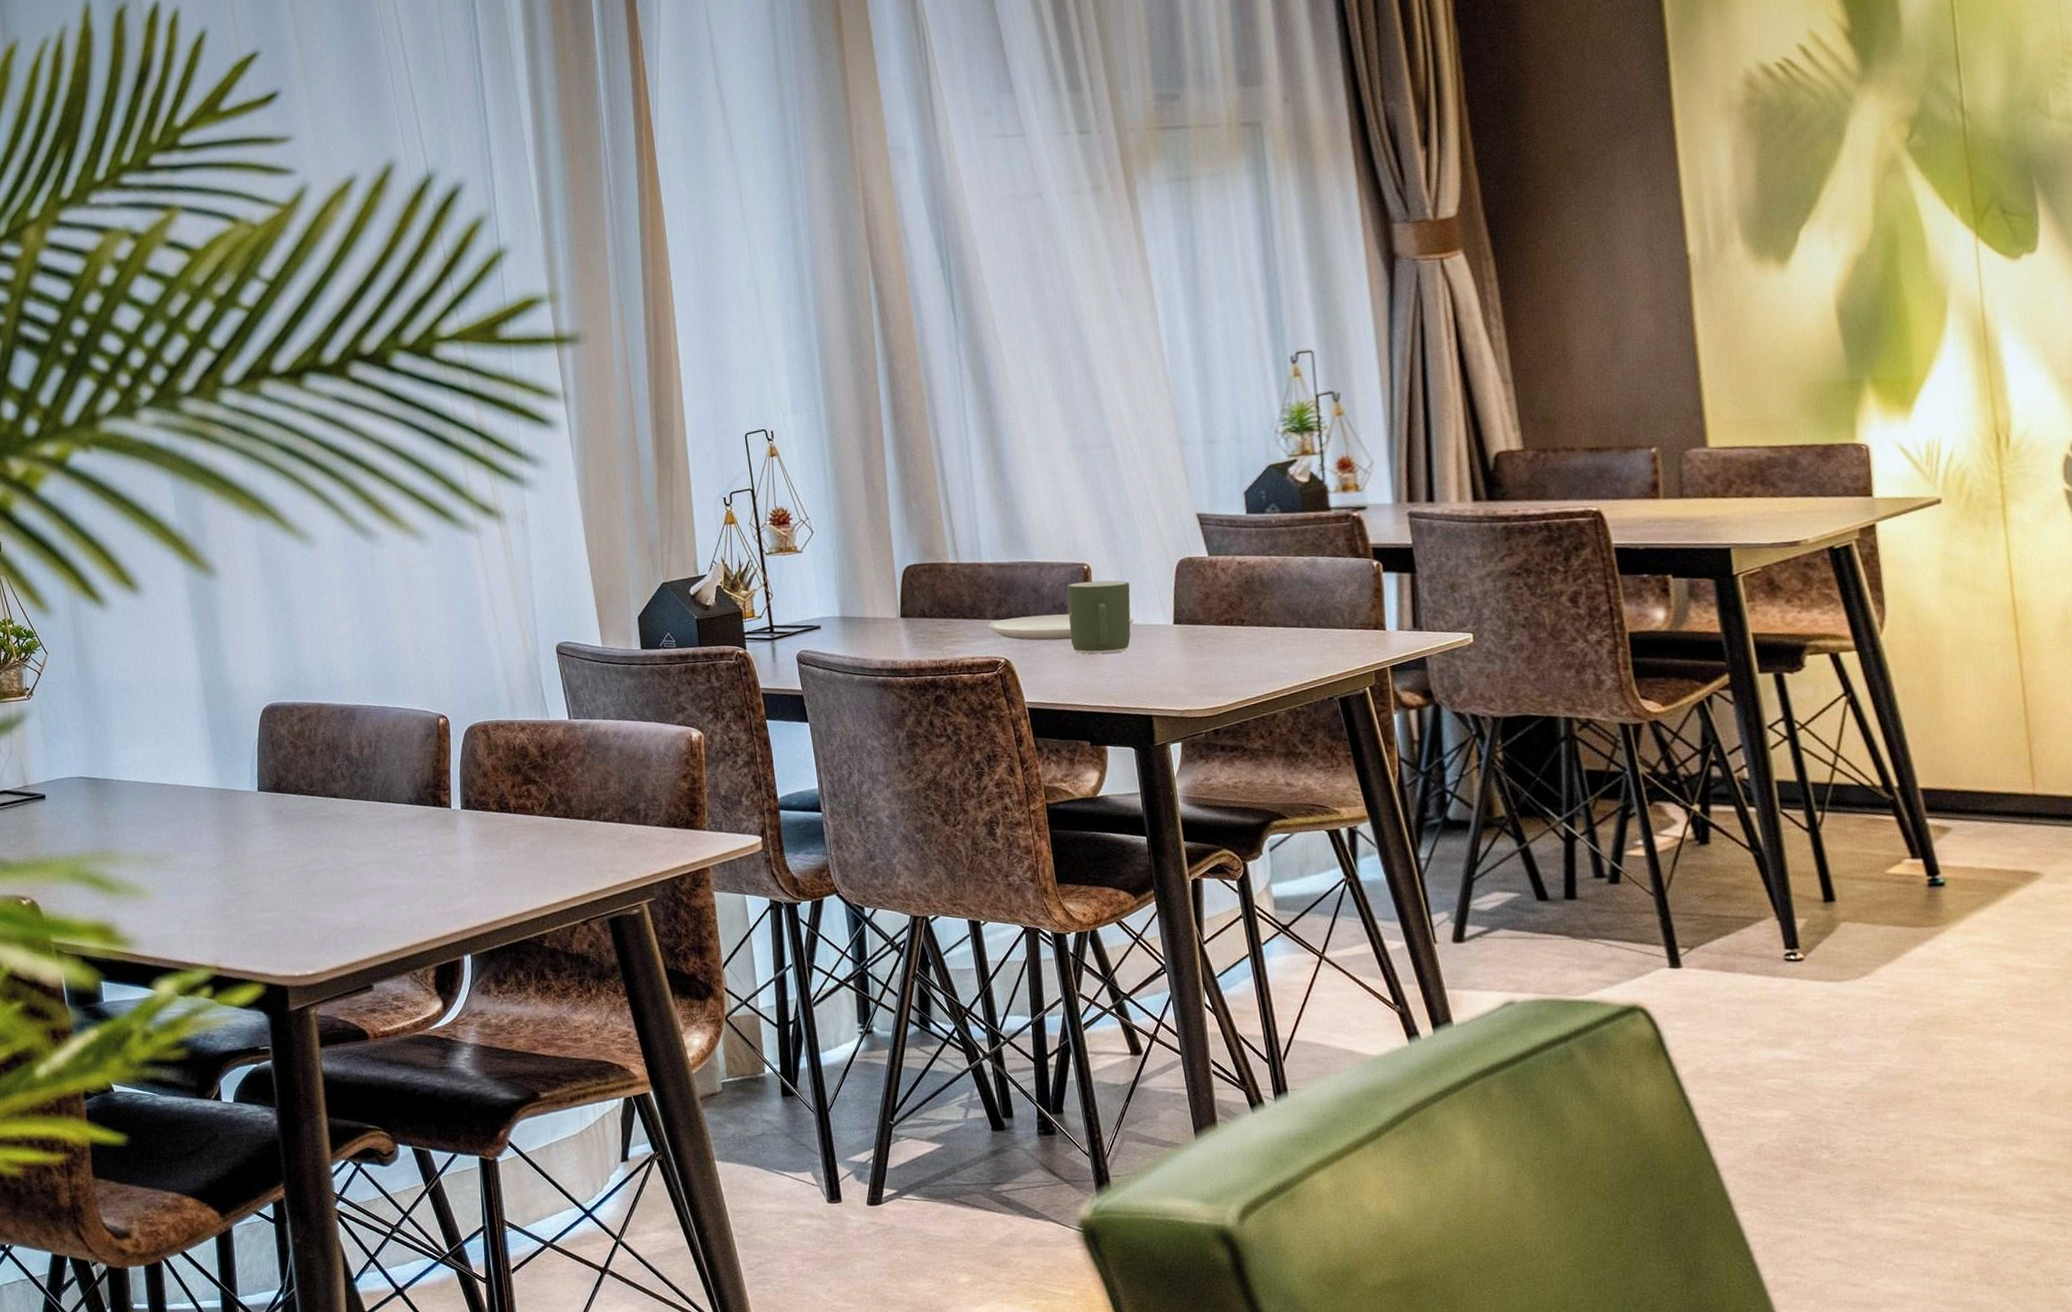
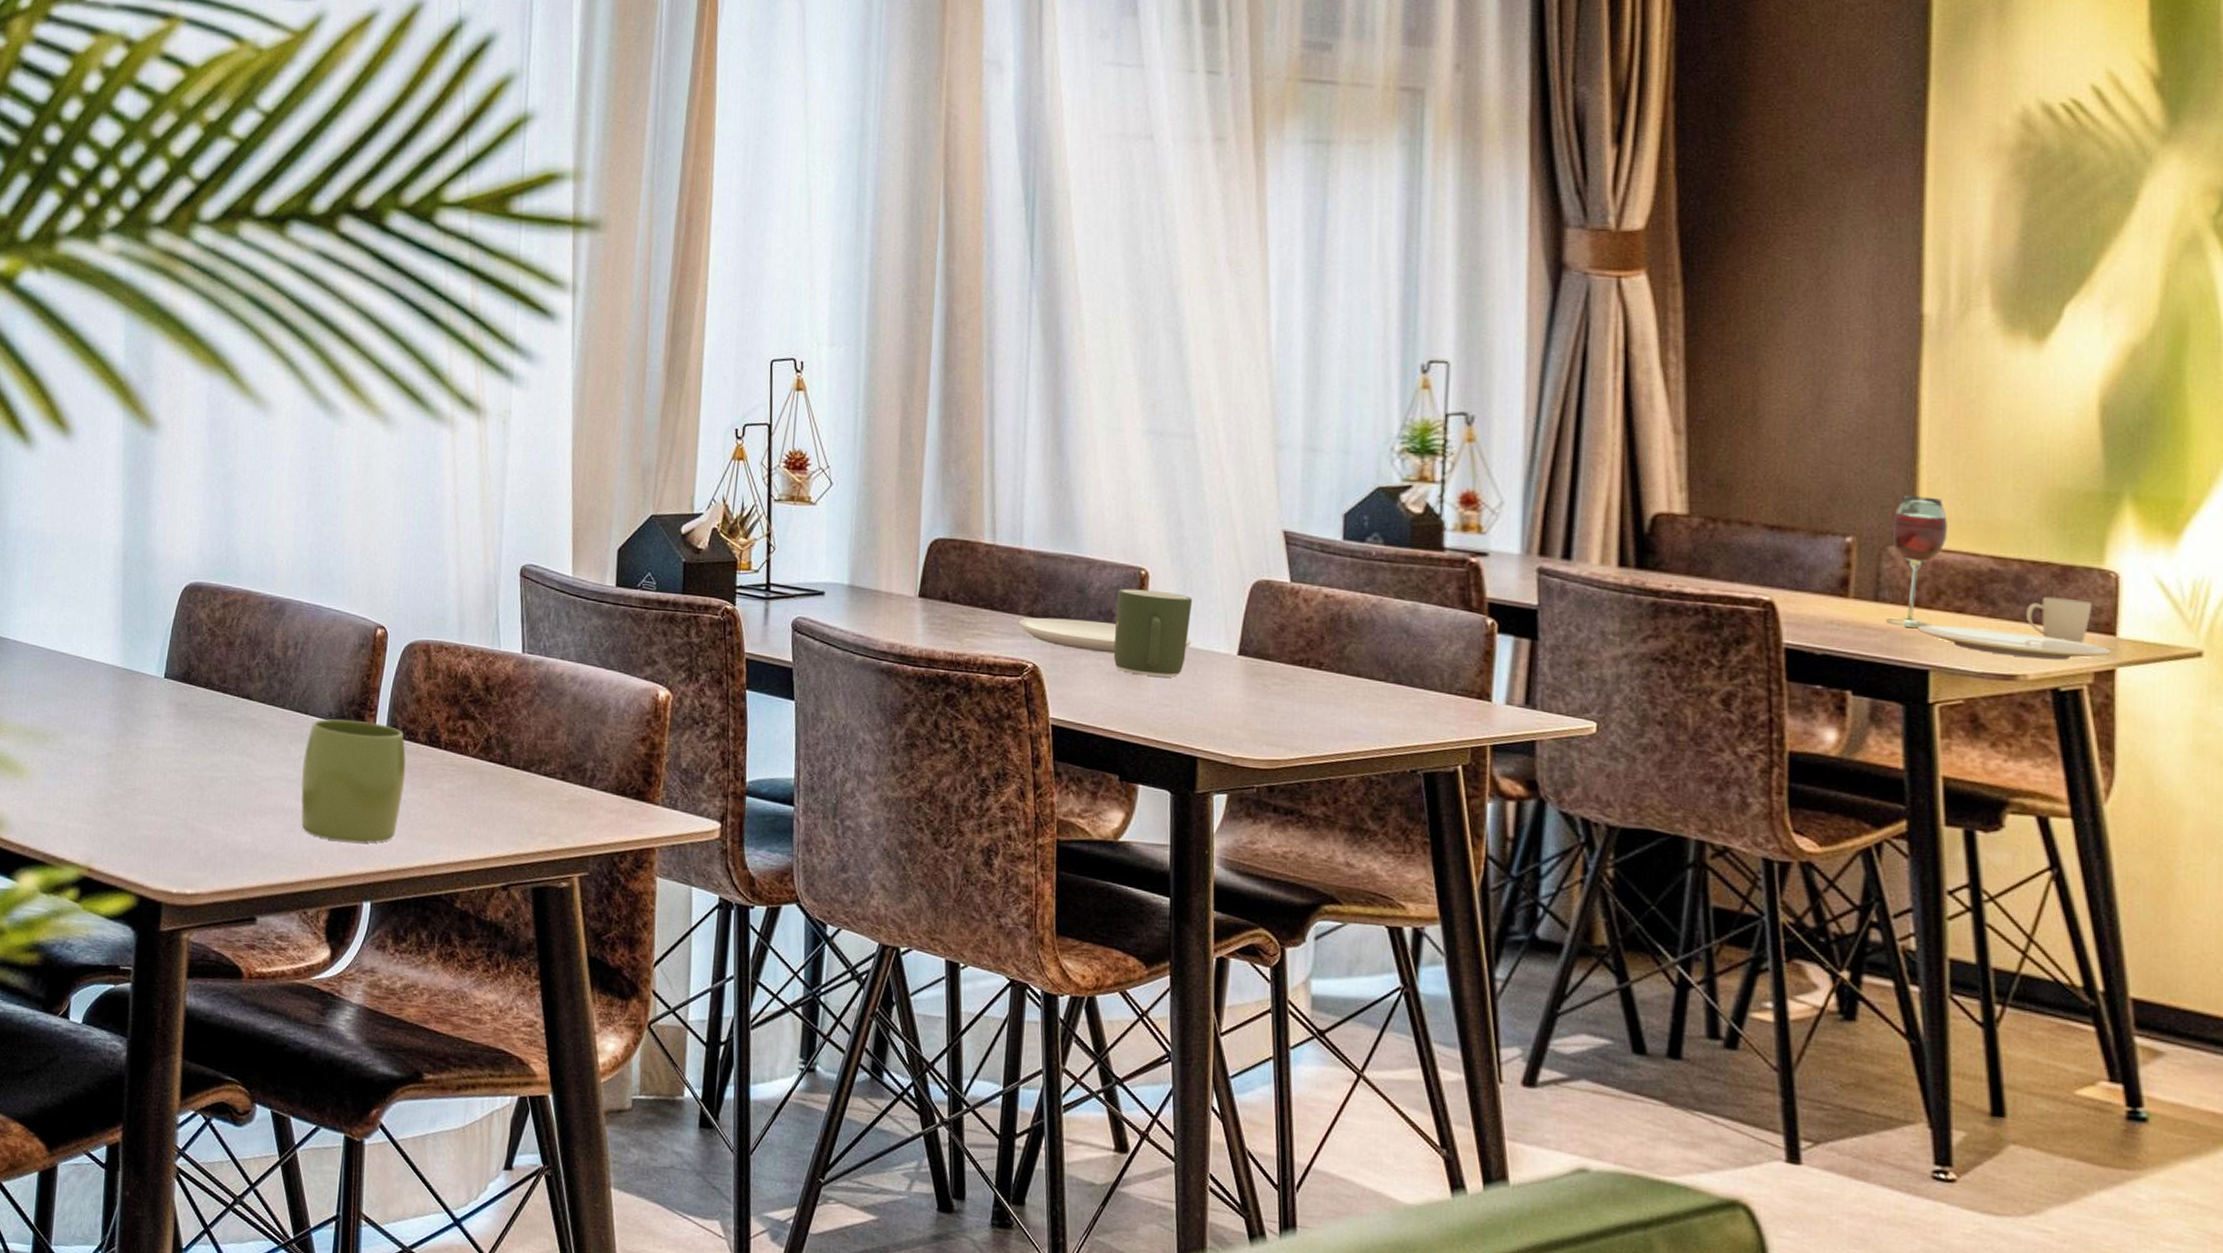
mug: none [392,800,484,907] -> present [300,718,406,843]
wineglass: none [1685,405,1731,516] -> present [1886,495,1949,629]
plate: none [1717,505,1870,526] -> present [1918,625,2110,660]
cup: none [1800,471,1851,508] -> present [2025,596,2093,644]

